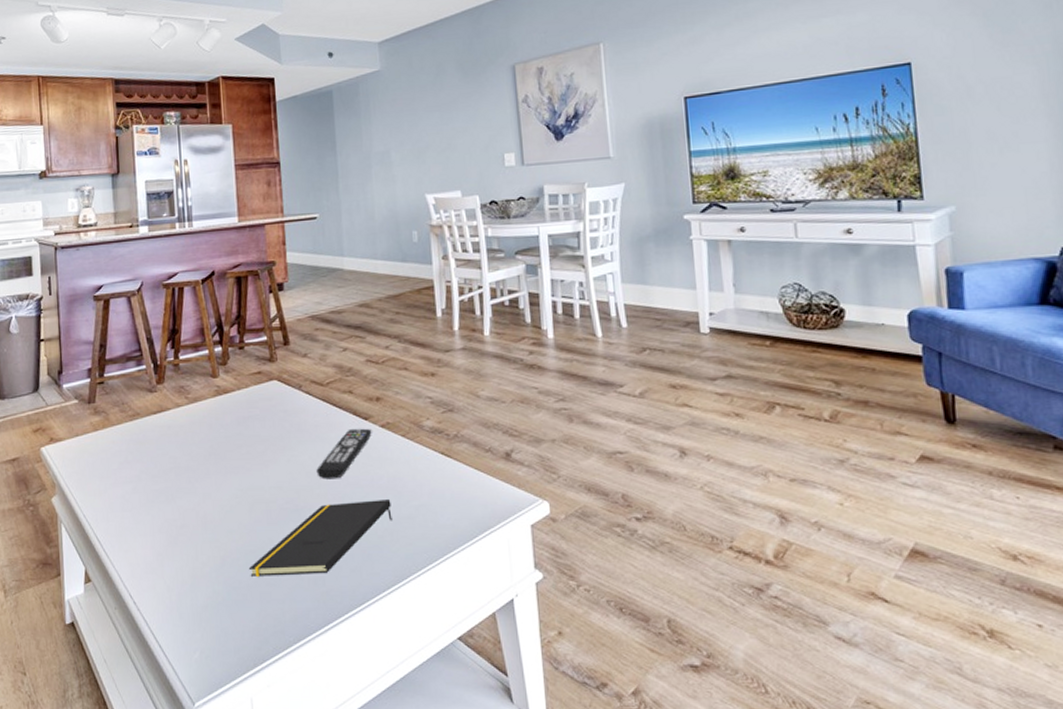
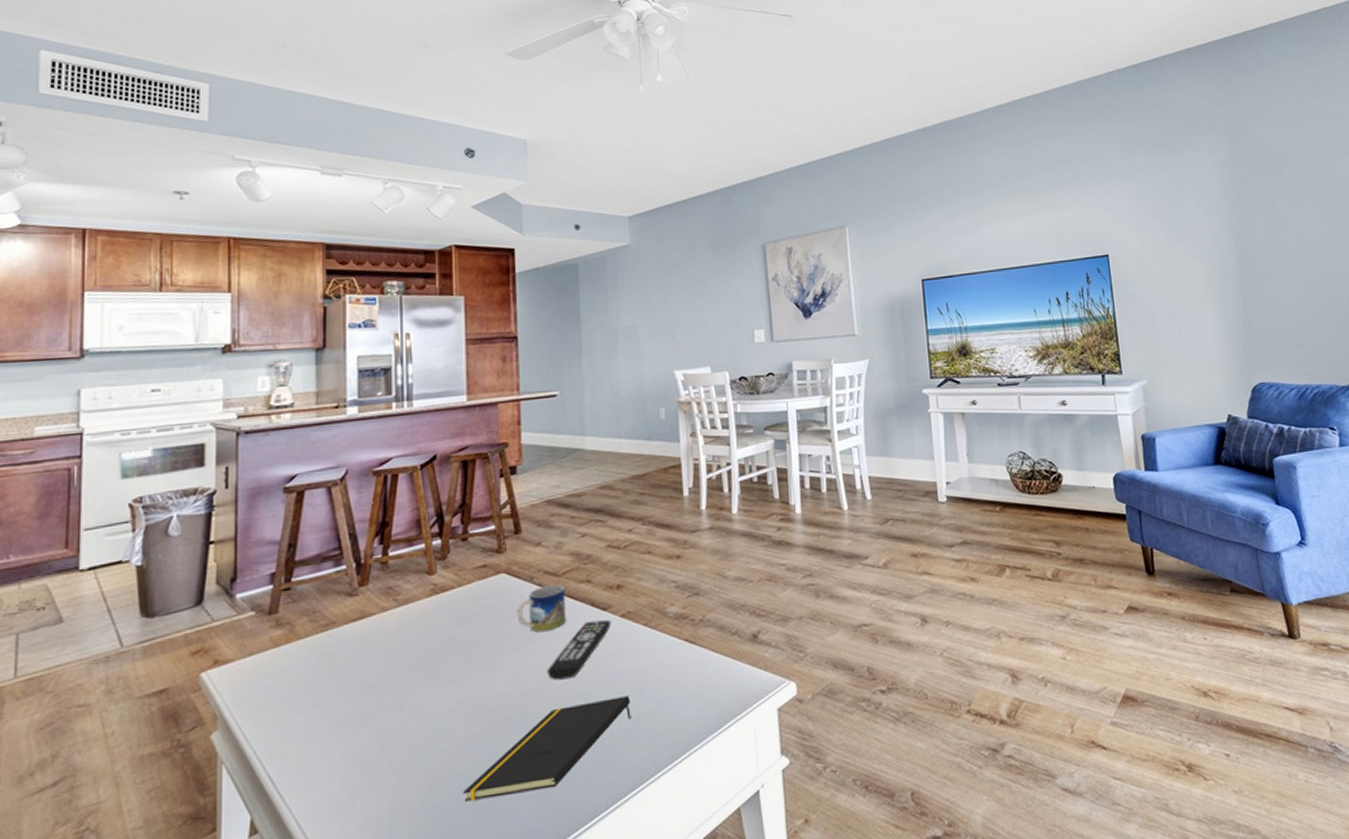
mug: none [288,392,331,436] -> present [516,584,566,633]

